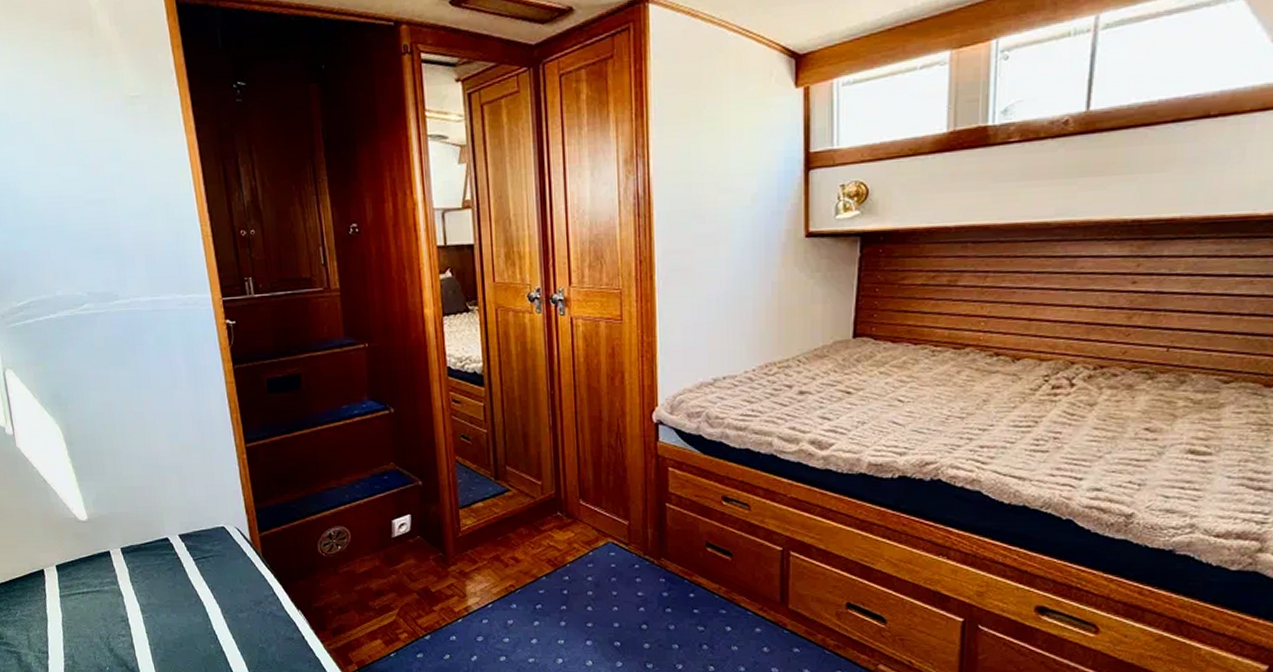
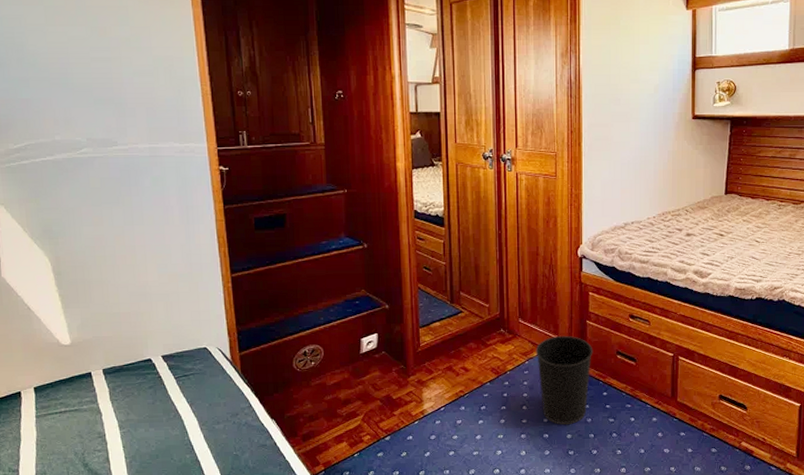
wastebasket: none [601,521,675,632] -> present [535,335,593,425]

